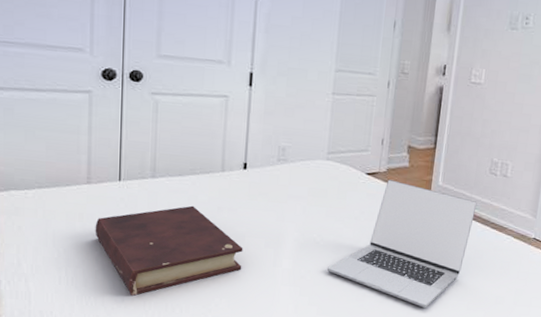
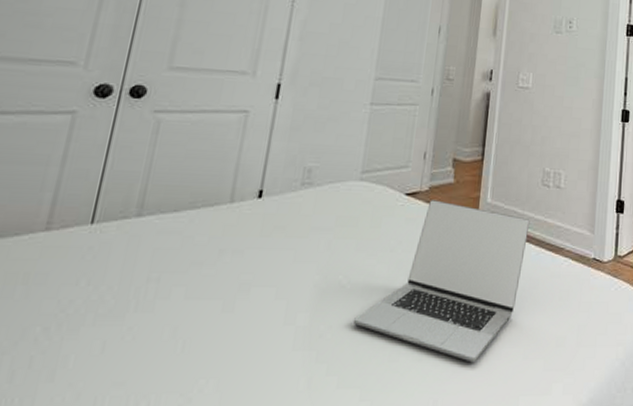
book: present [95,205,243,296] -> none [41,250,247,389]

